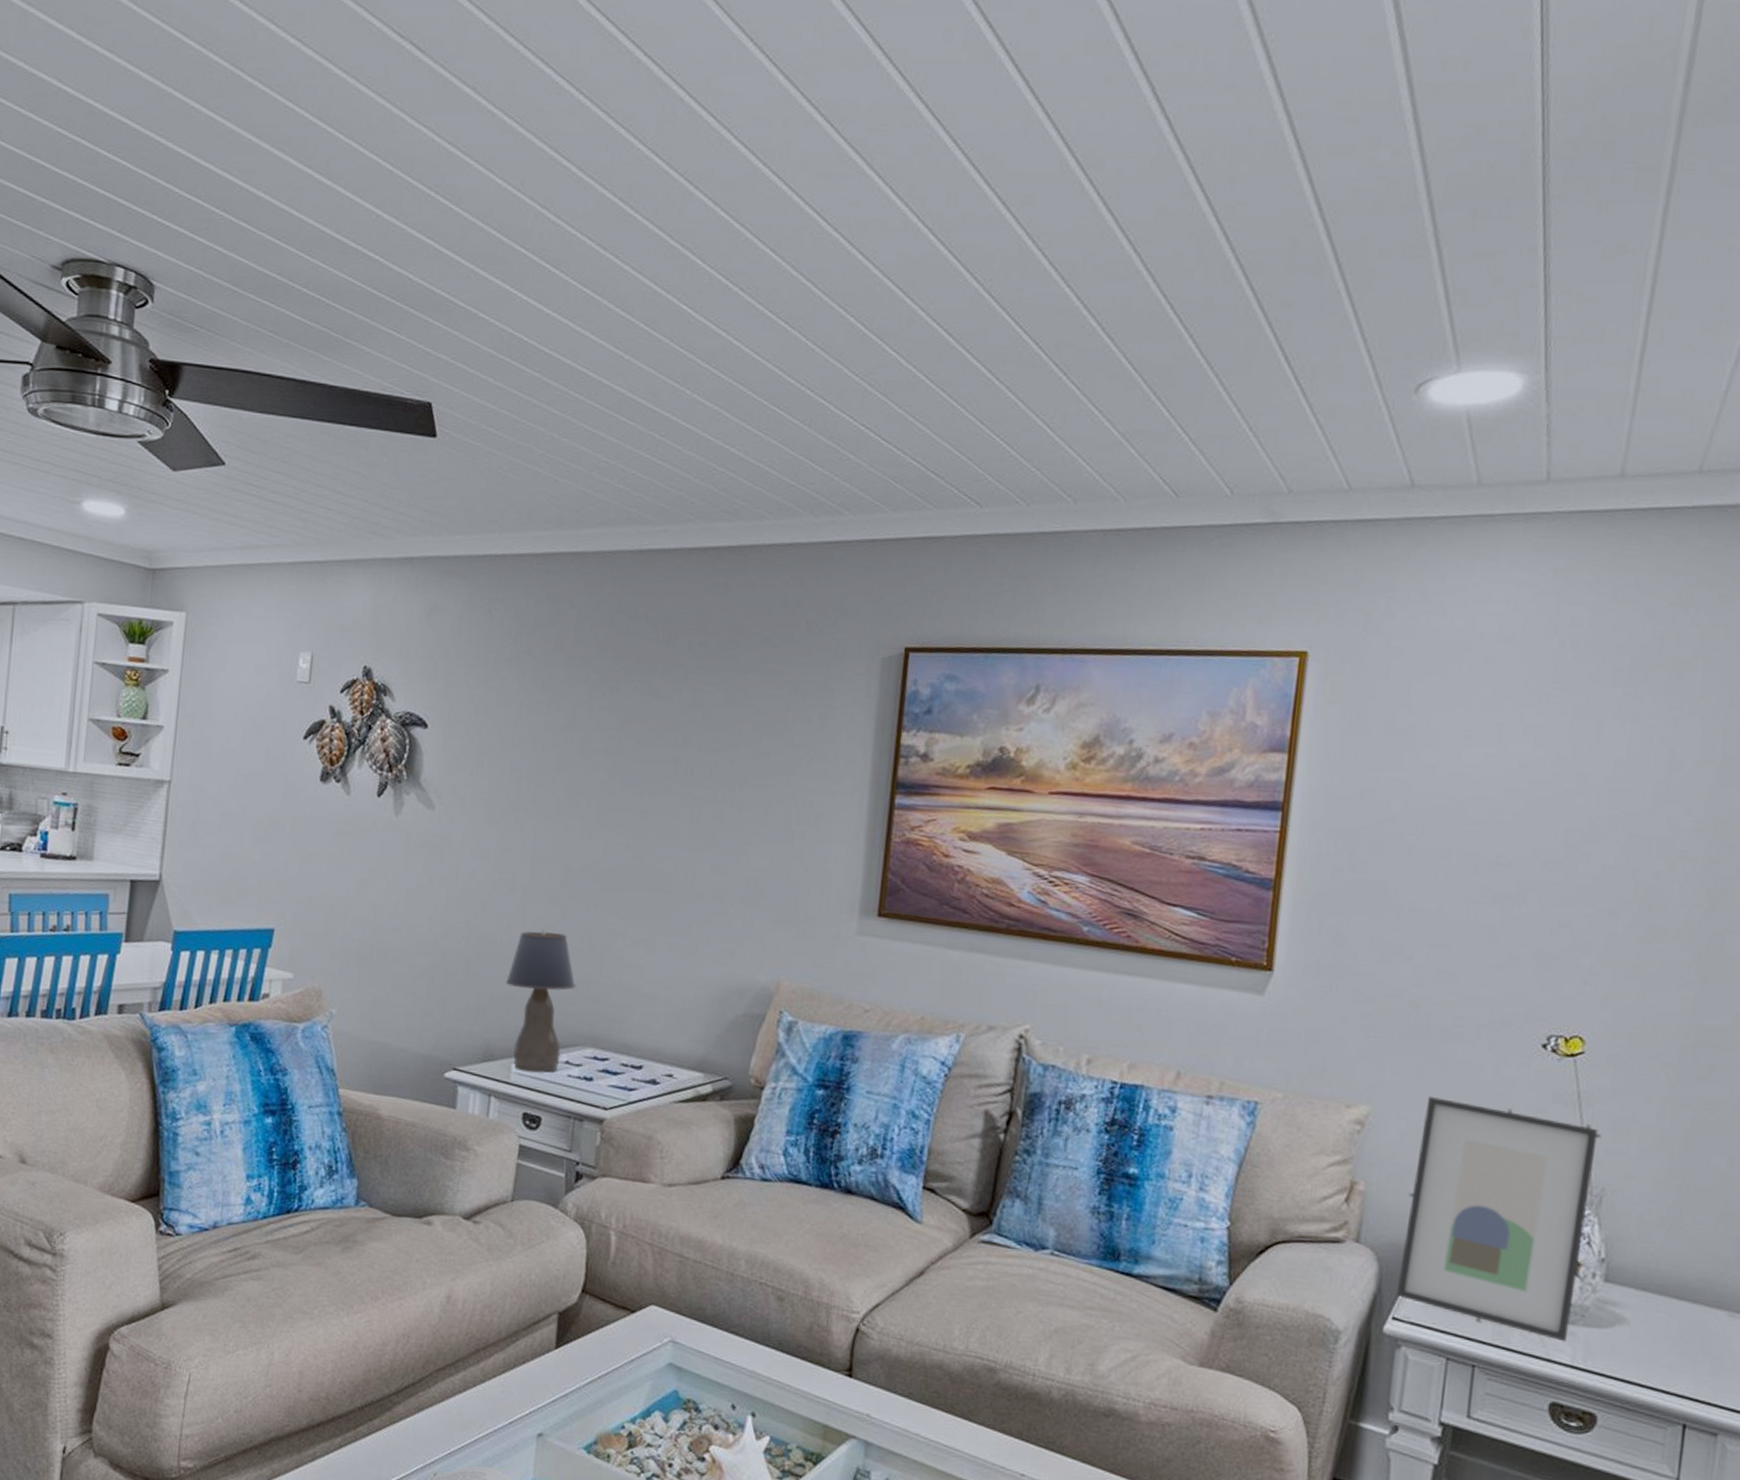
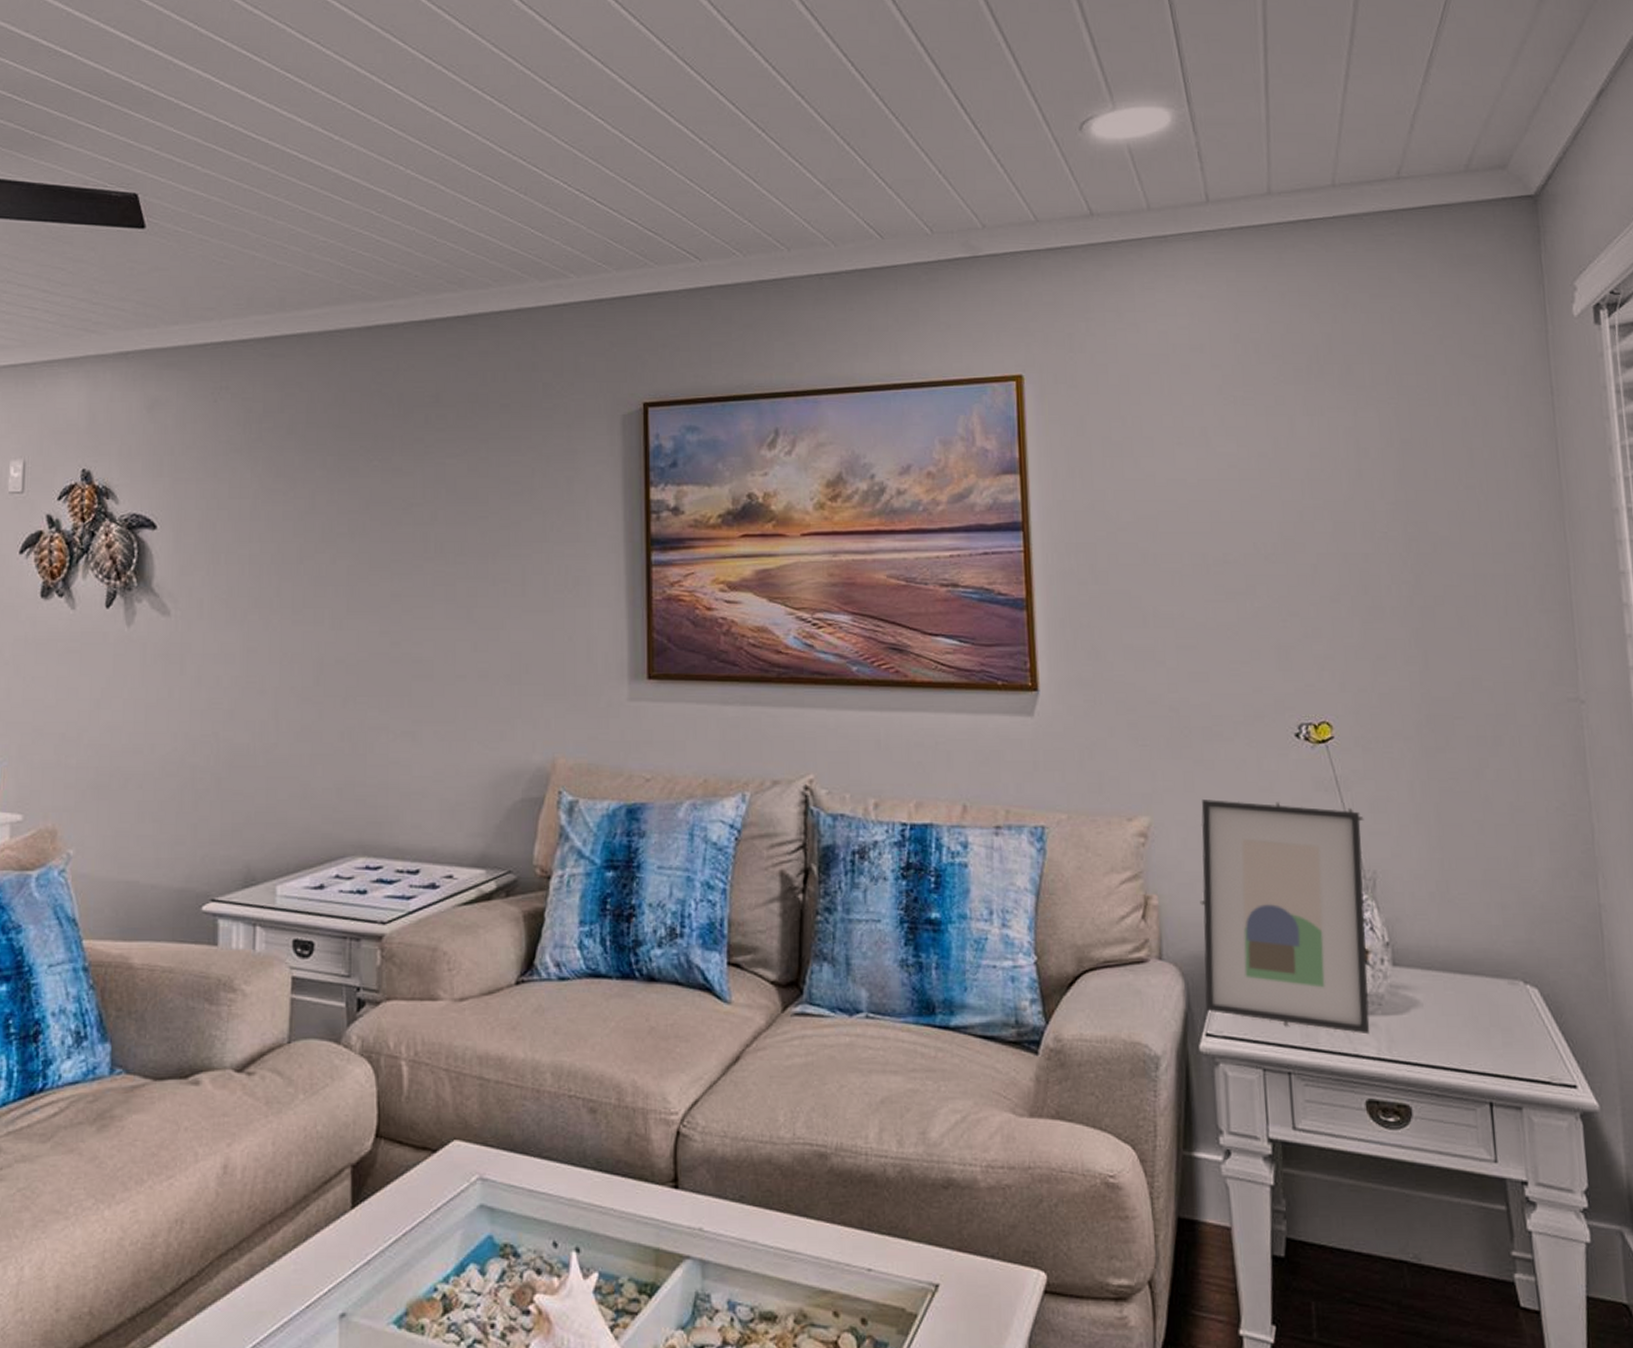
table lamp: present [505,929,576,1074] -> none [262,733,340,894]

